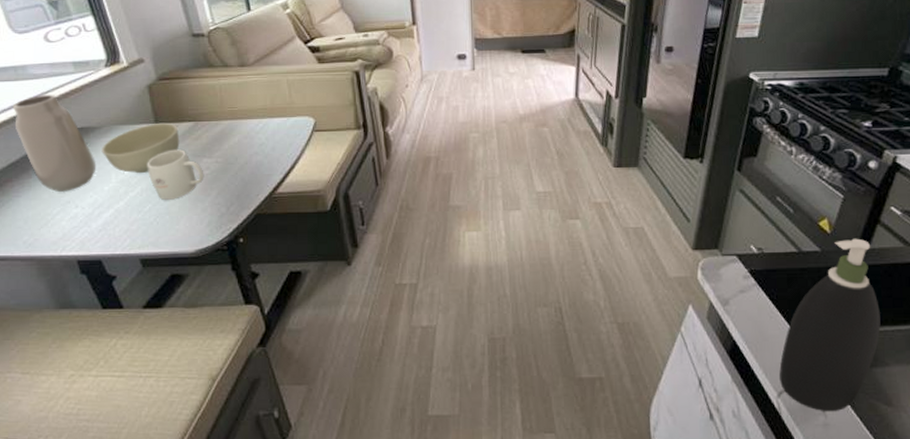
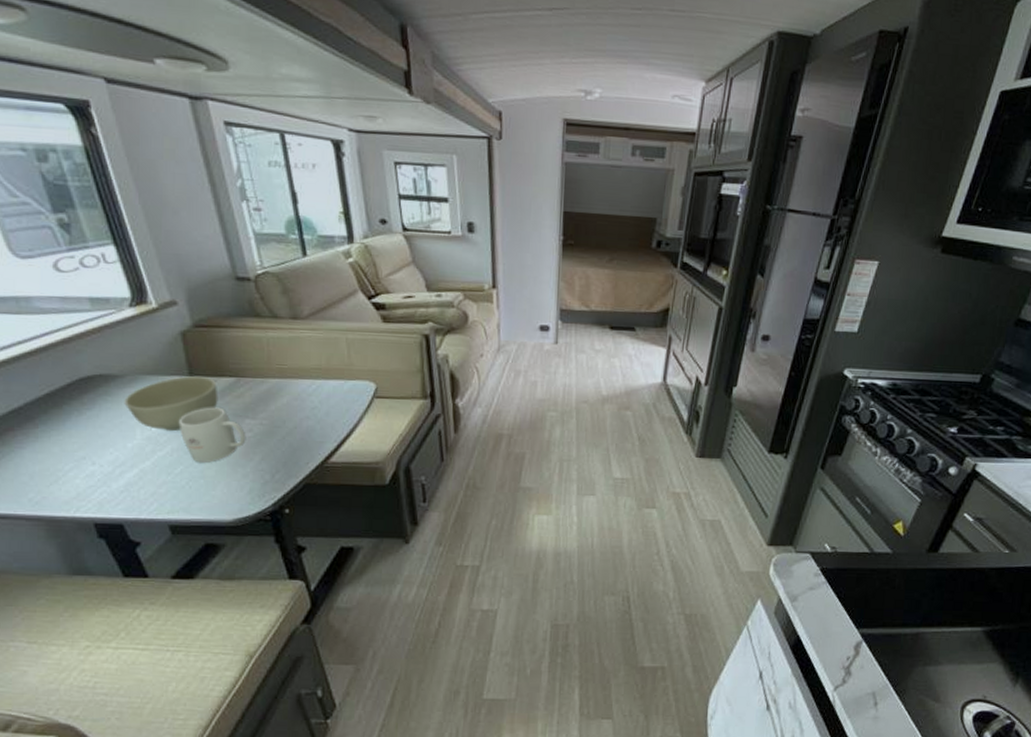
vase: present [12,94,97,193] -> none [14,332,118,447]
soap dispenser: present [779,238,881,412] -> none [837,542,941,706]

